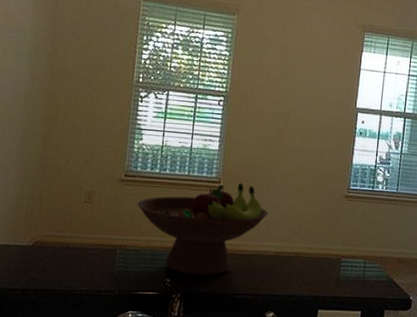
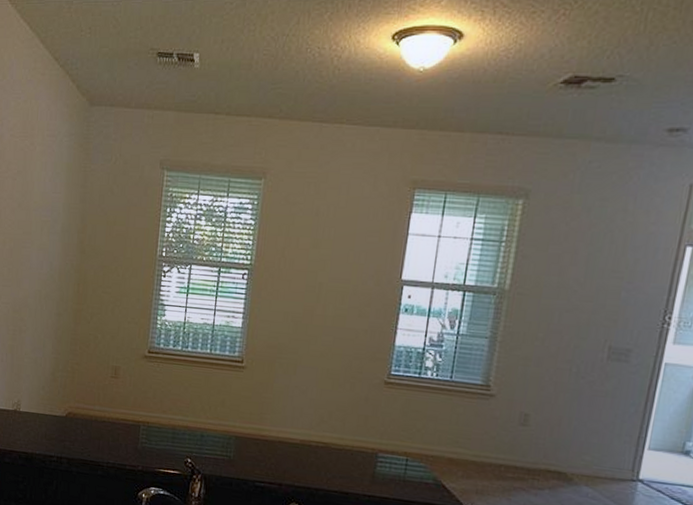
fruit bowl: present [137,183,269,275] -> none [159,363,295,459]

